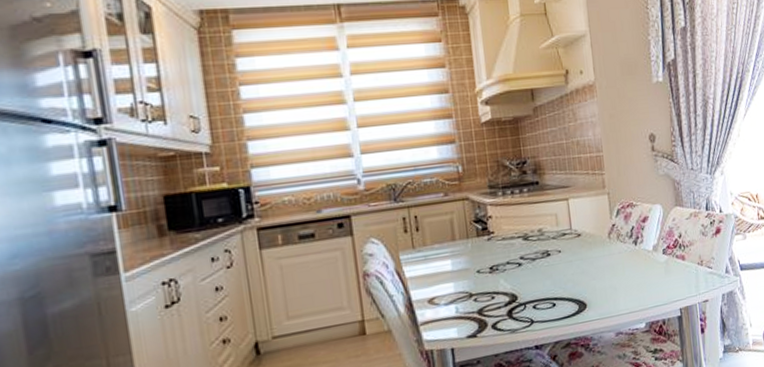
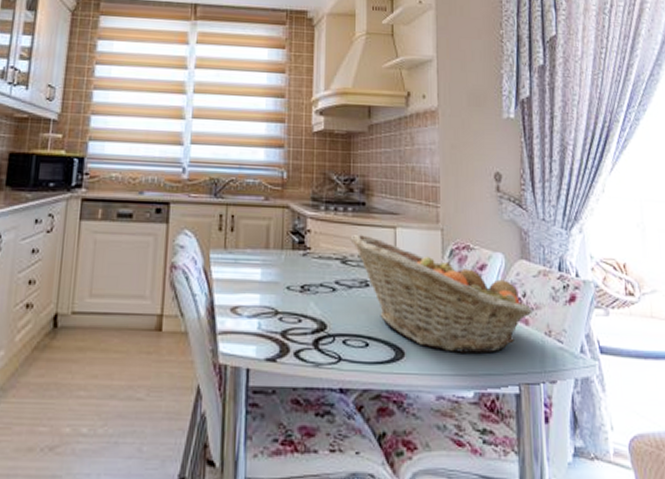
fruit basket: none [528,210,687,296] -> present [350,234,532,354]

